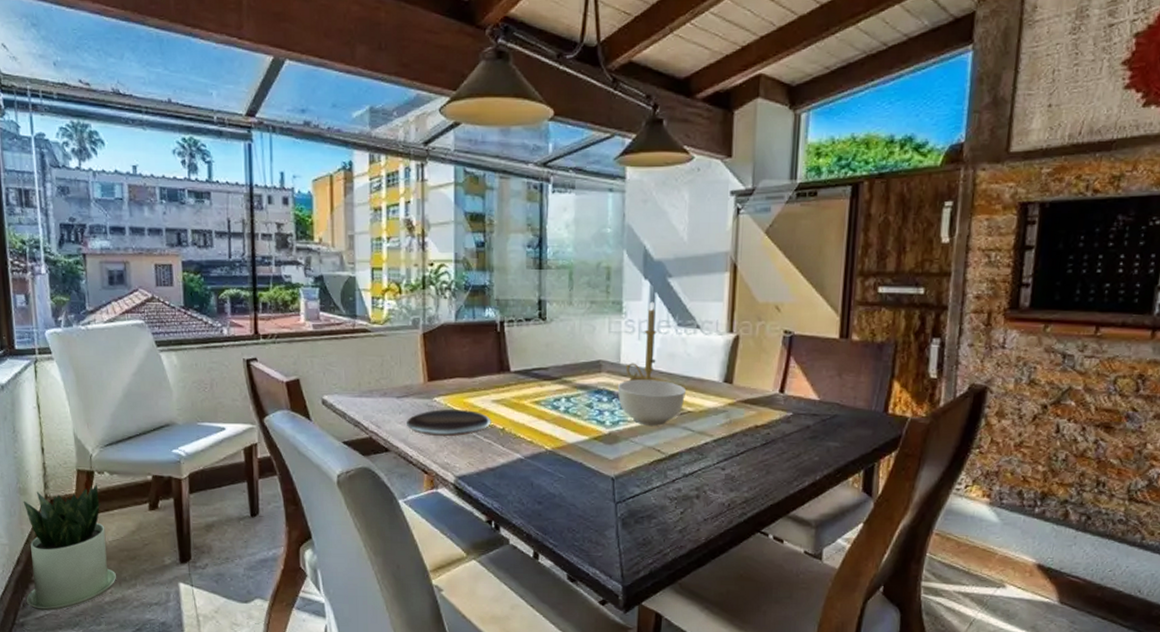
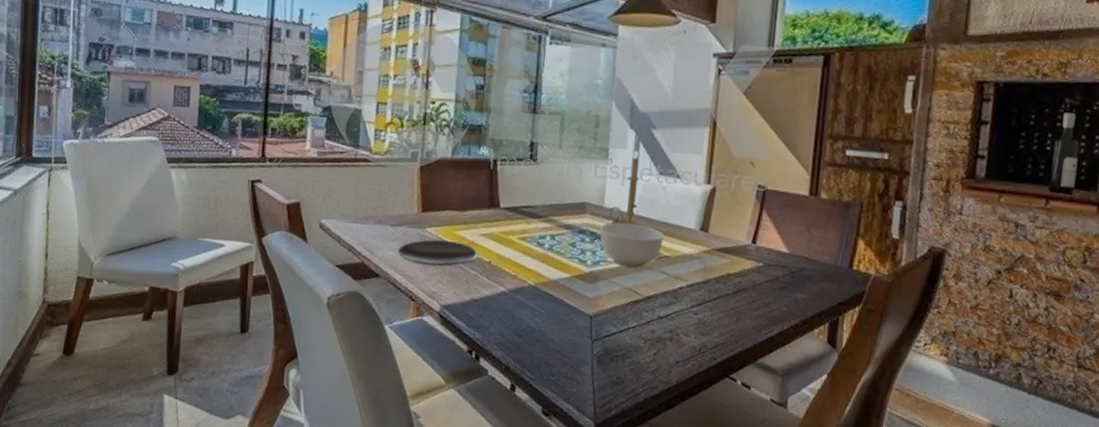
planter: present [23,484,117,611] -> none [11,292,104,415]
bottle: none [1098,231,1134,320] -> present [1048,112,1080,195]

